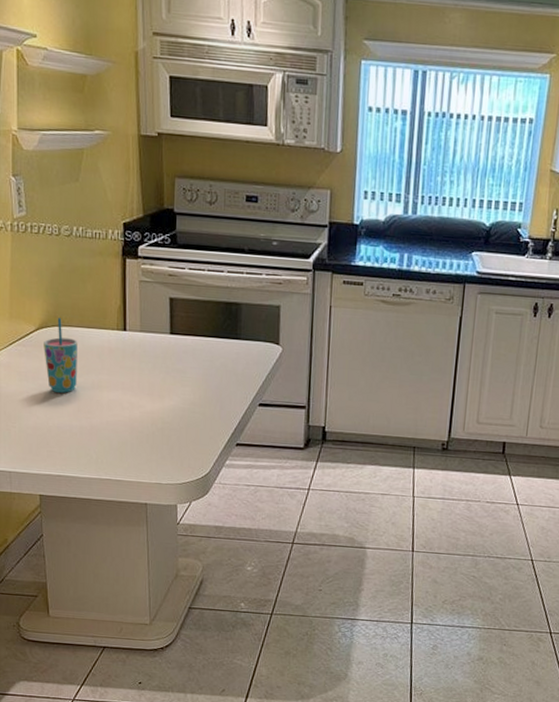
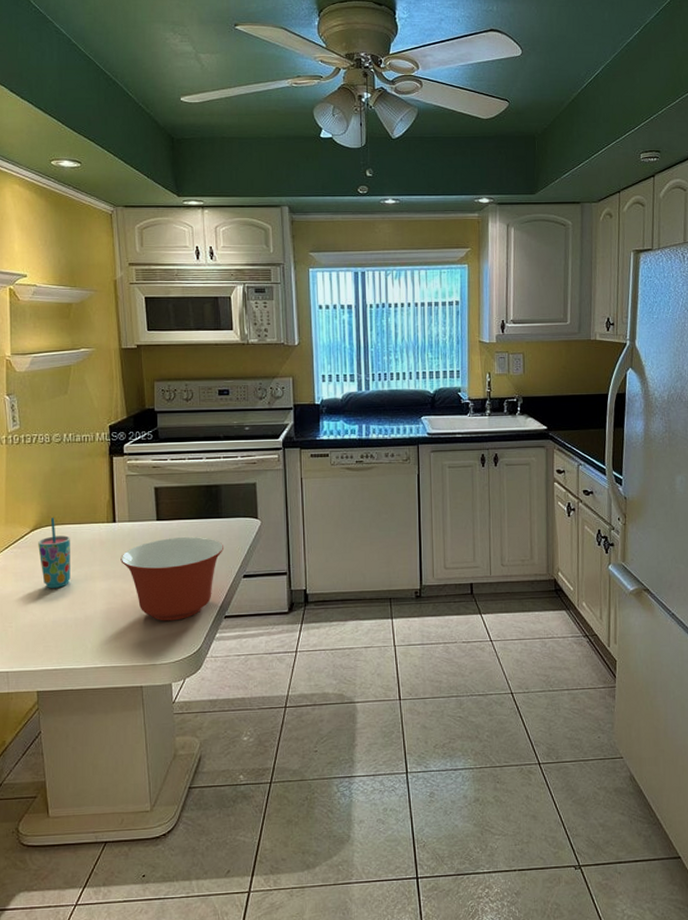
mixing bowl: none [130,354,241,442] -> present [120,536,225,621]

